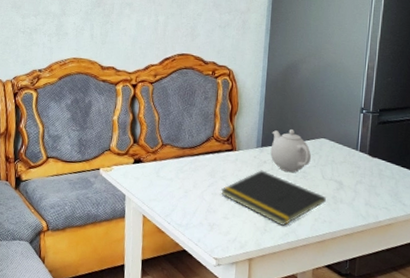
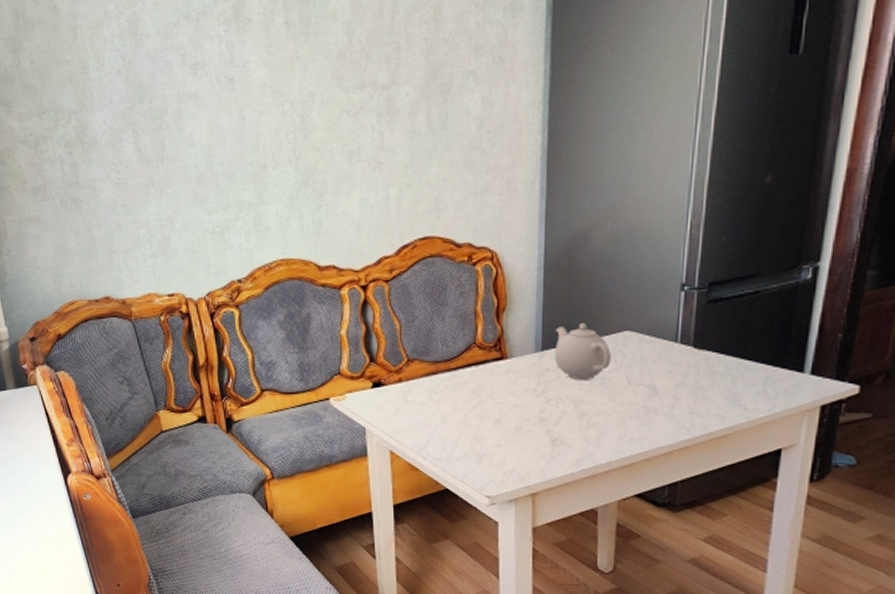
notepad: present [221,170,326,226] -> none [490,381,634,449]

